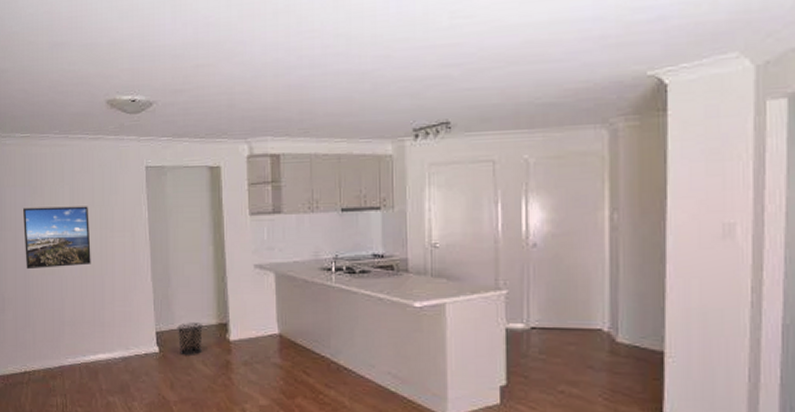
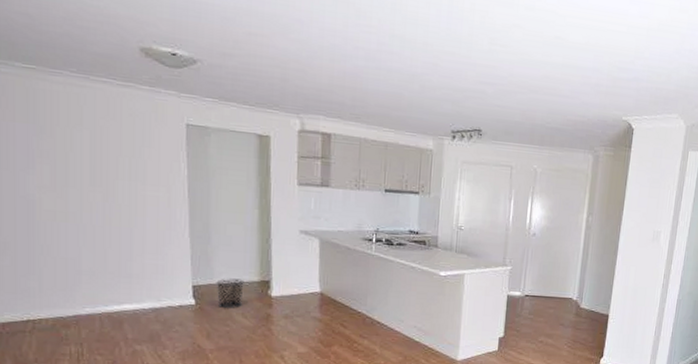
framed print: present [23,206,91,270] -> none [26,146,117,216]

